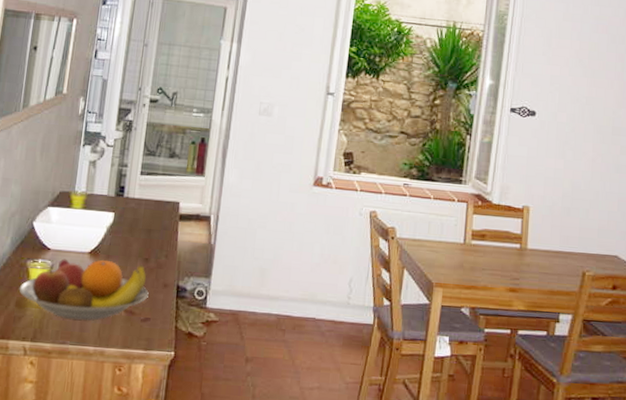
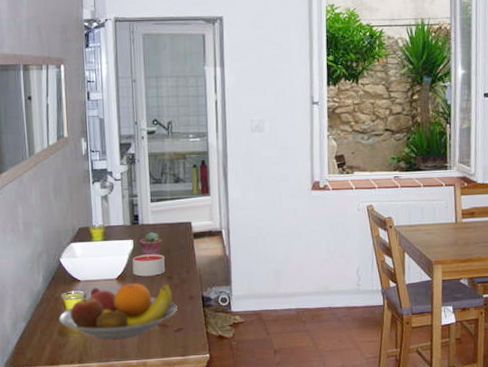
candle: none [108,230,145,256] -> present [132,254,165,277]
potted succulent: none [120,207,145,233] -> present [139,232,162,256]

